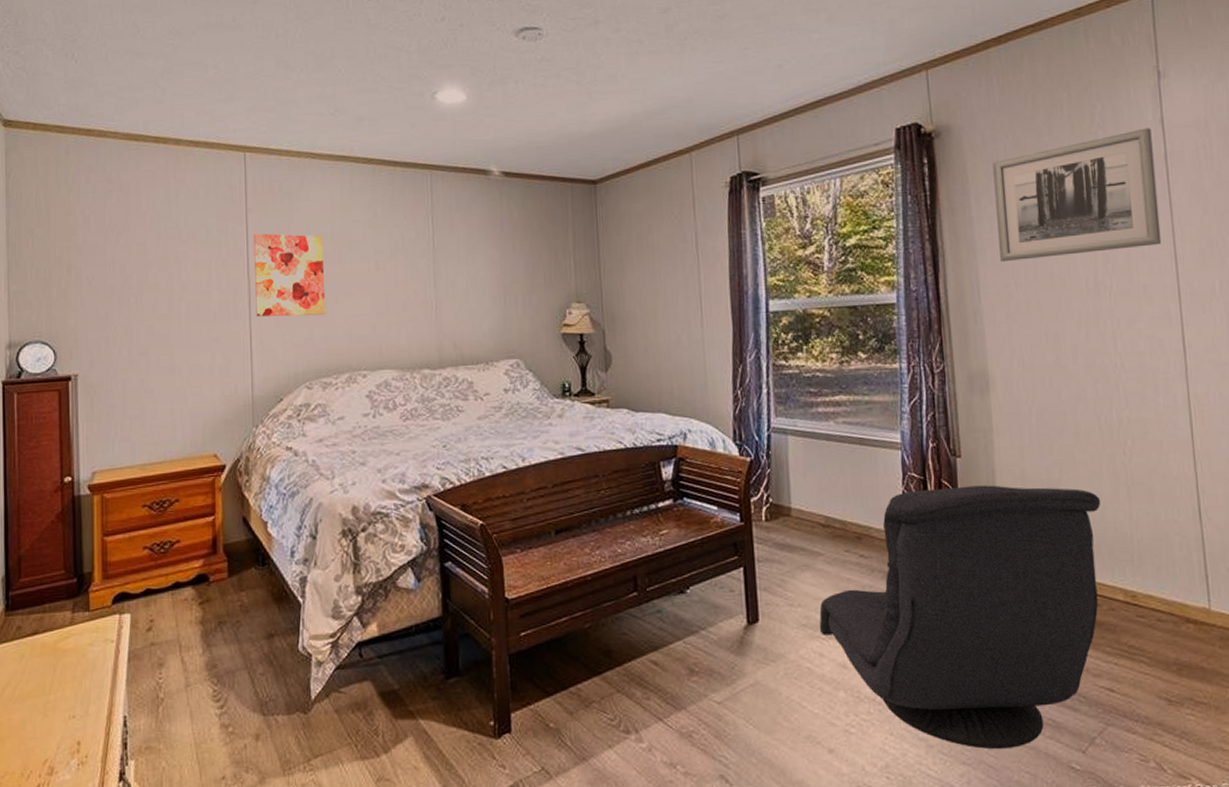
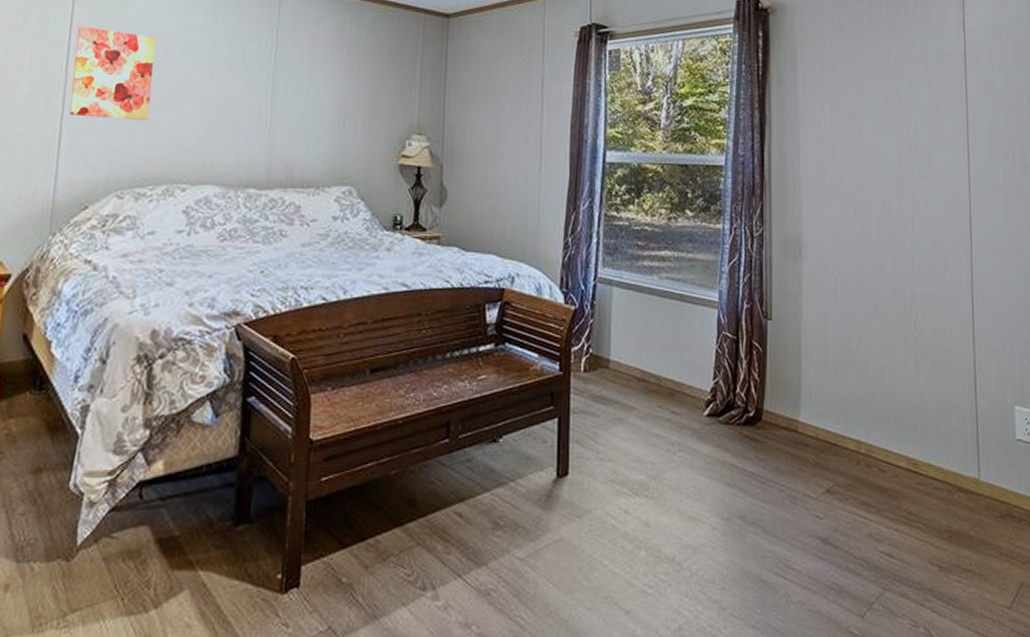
chair: present [819,485,1101,750] -> none [626,348,892,613]
wall art: present [992,128,1162,261] -> none [819,28,957,137]

